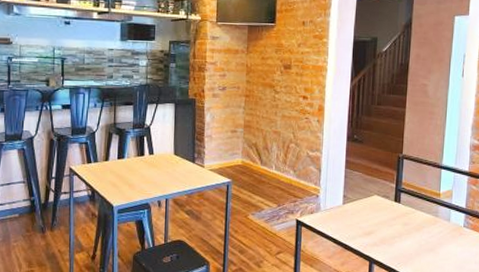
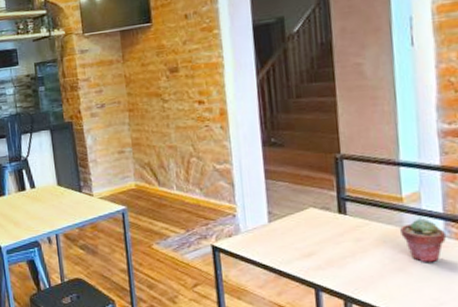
potted succulent: none [435,211,466,246] -> present [400,218,447,263]

